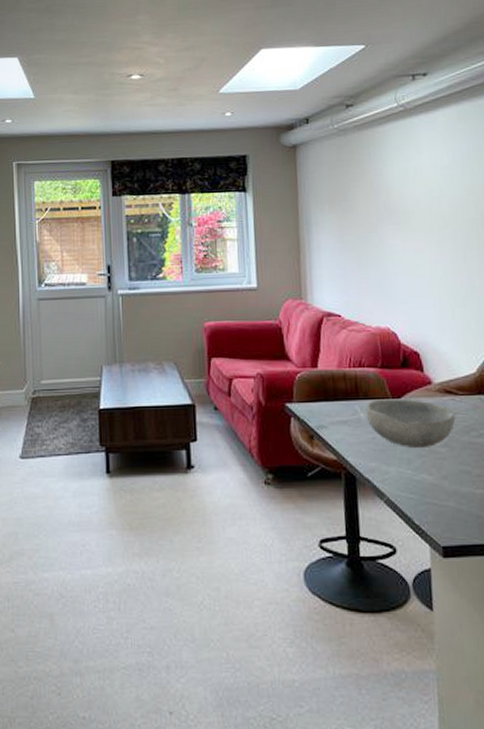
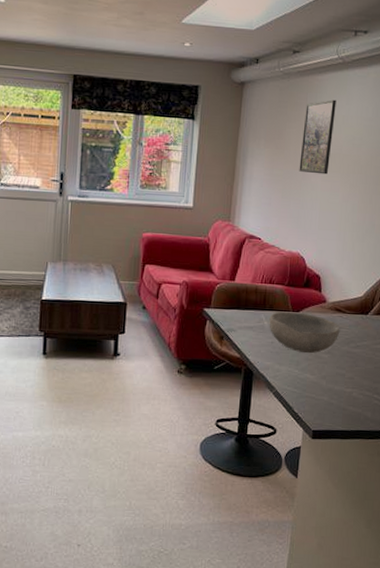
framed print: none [369,150,408,235] -> present [299,99,336,175]

